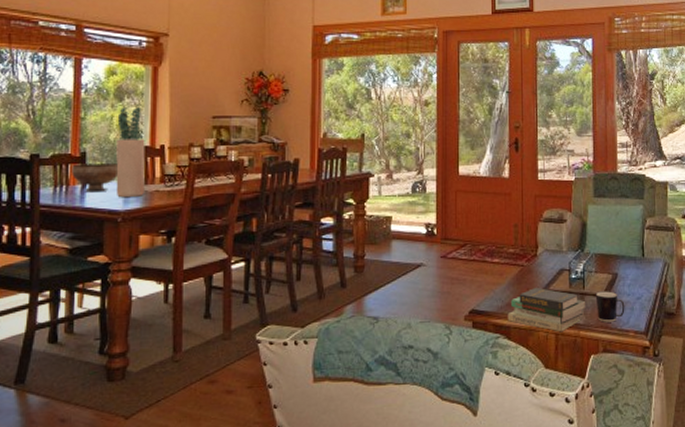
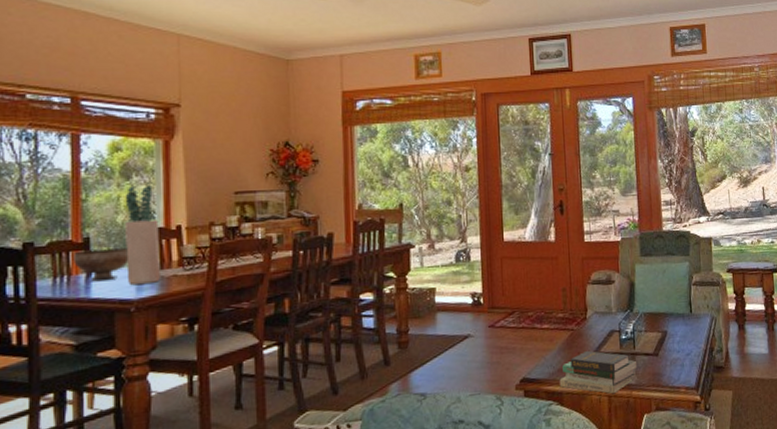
mug: present [595,291,625,322] -> none [646,349,676,381]

